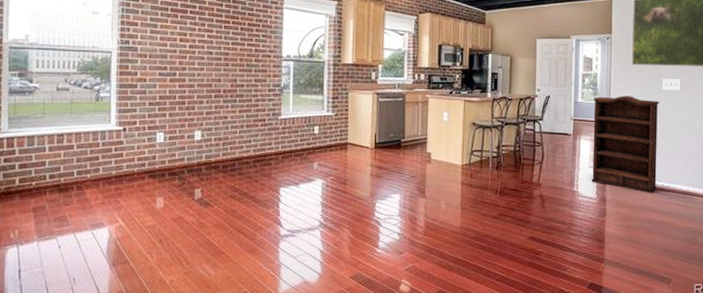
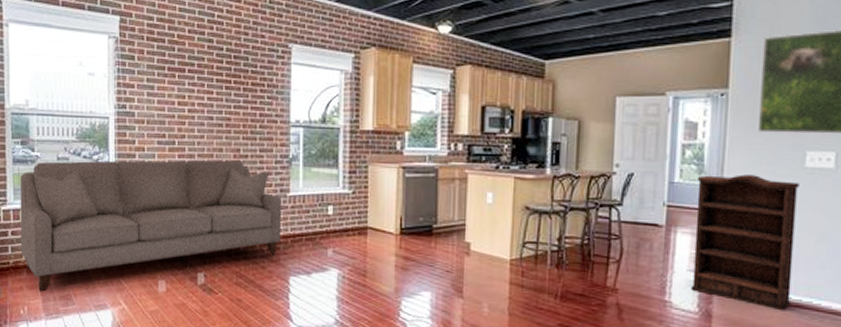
sofa: none [13,89,273,215] -> present [20,160,281,292]

